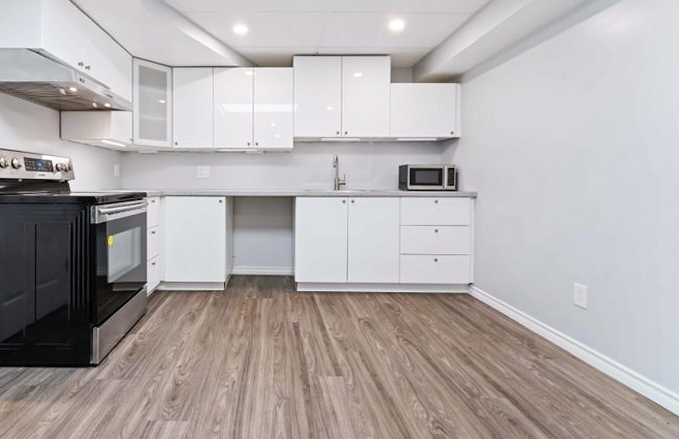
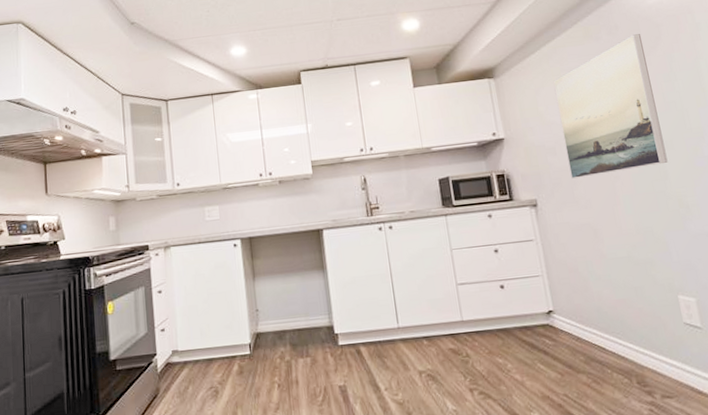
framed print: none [509,60,594,179] -> present [553,34,668,180]

